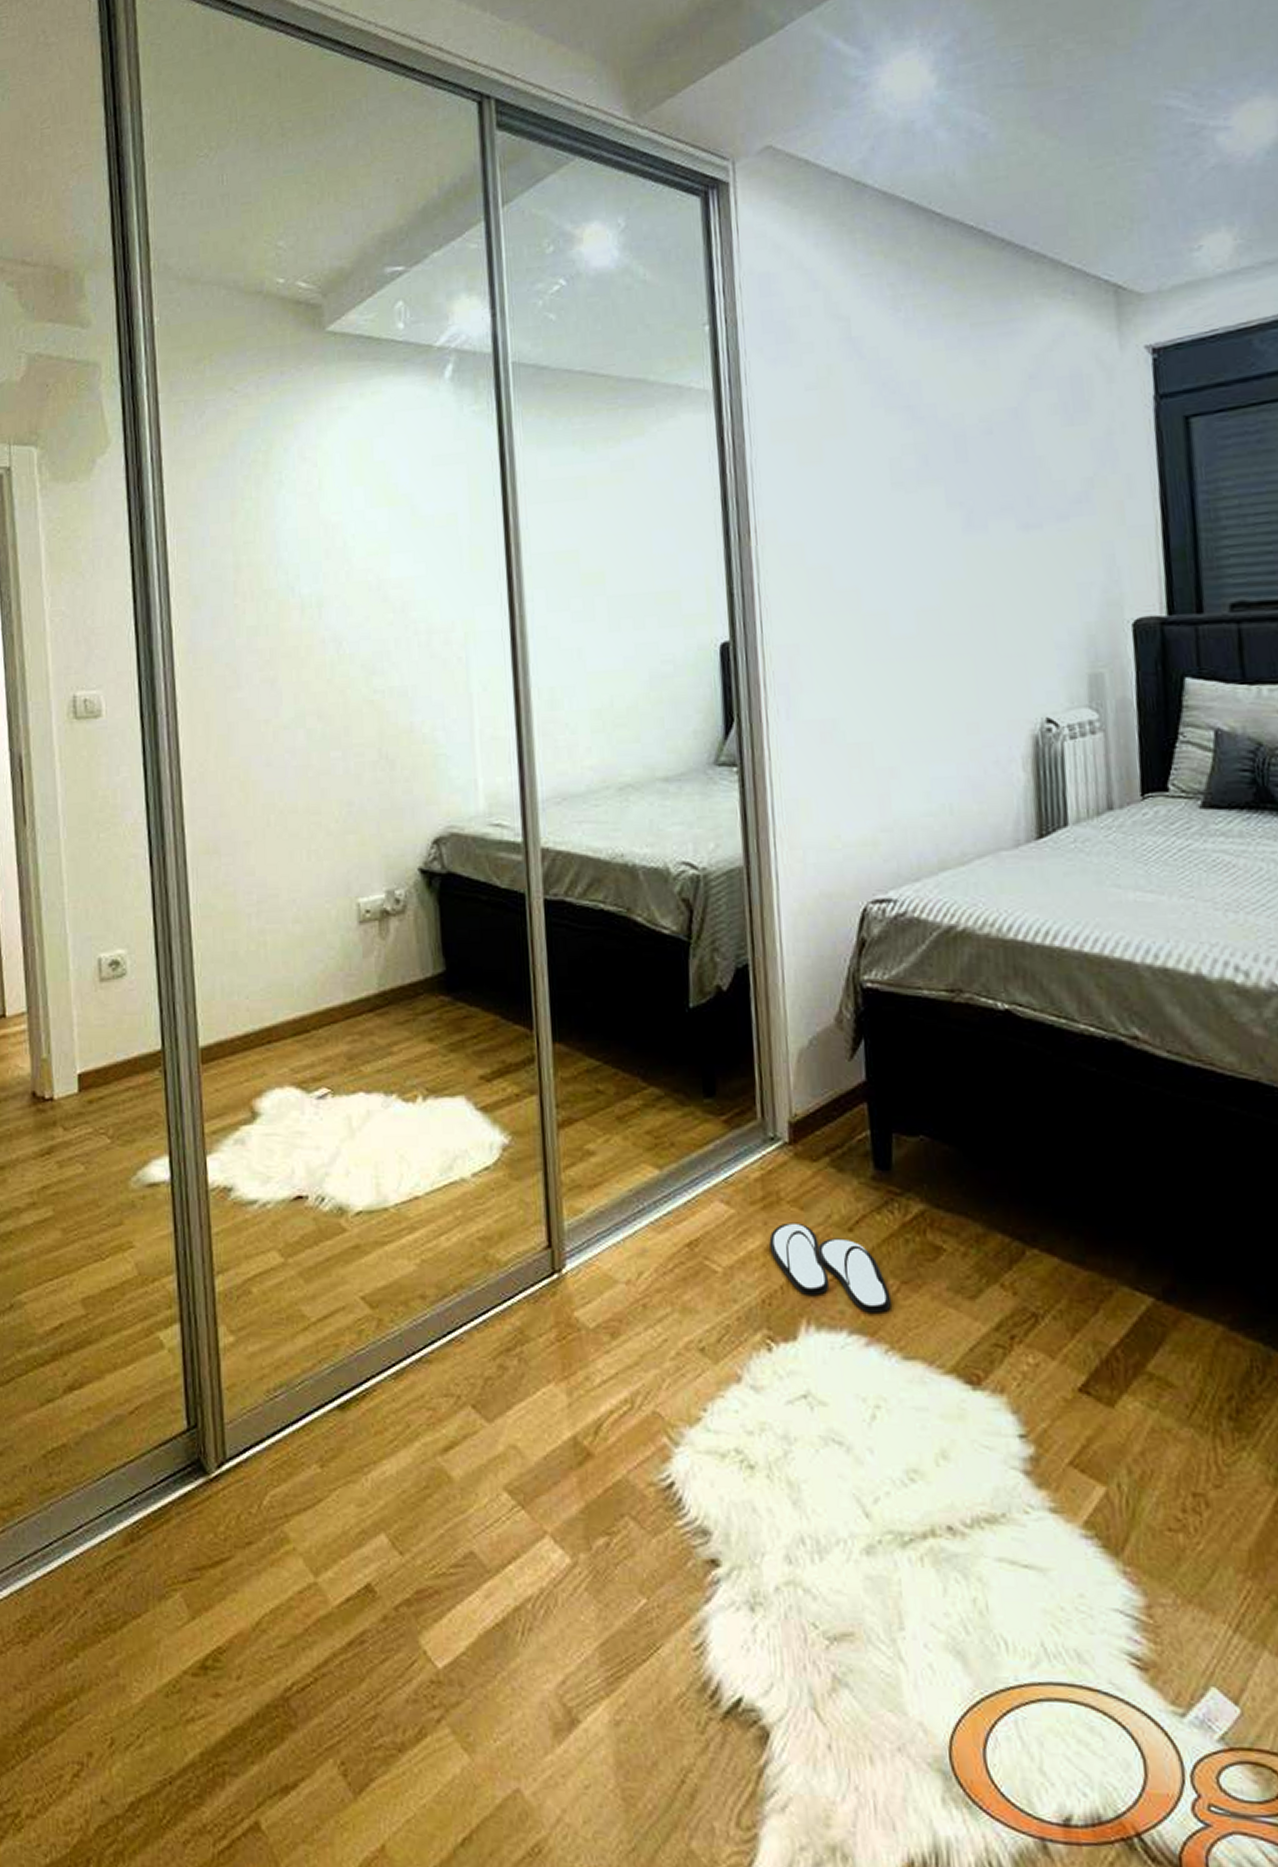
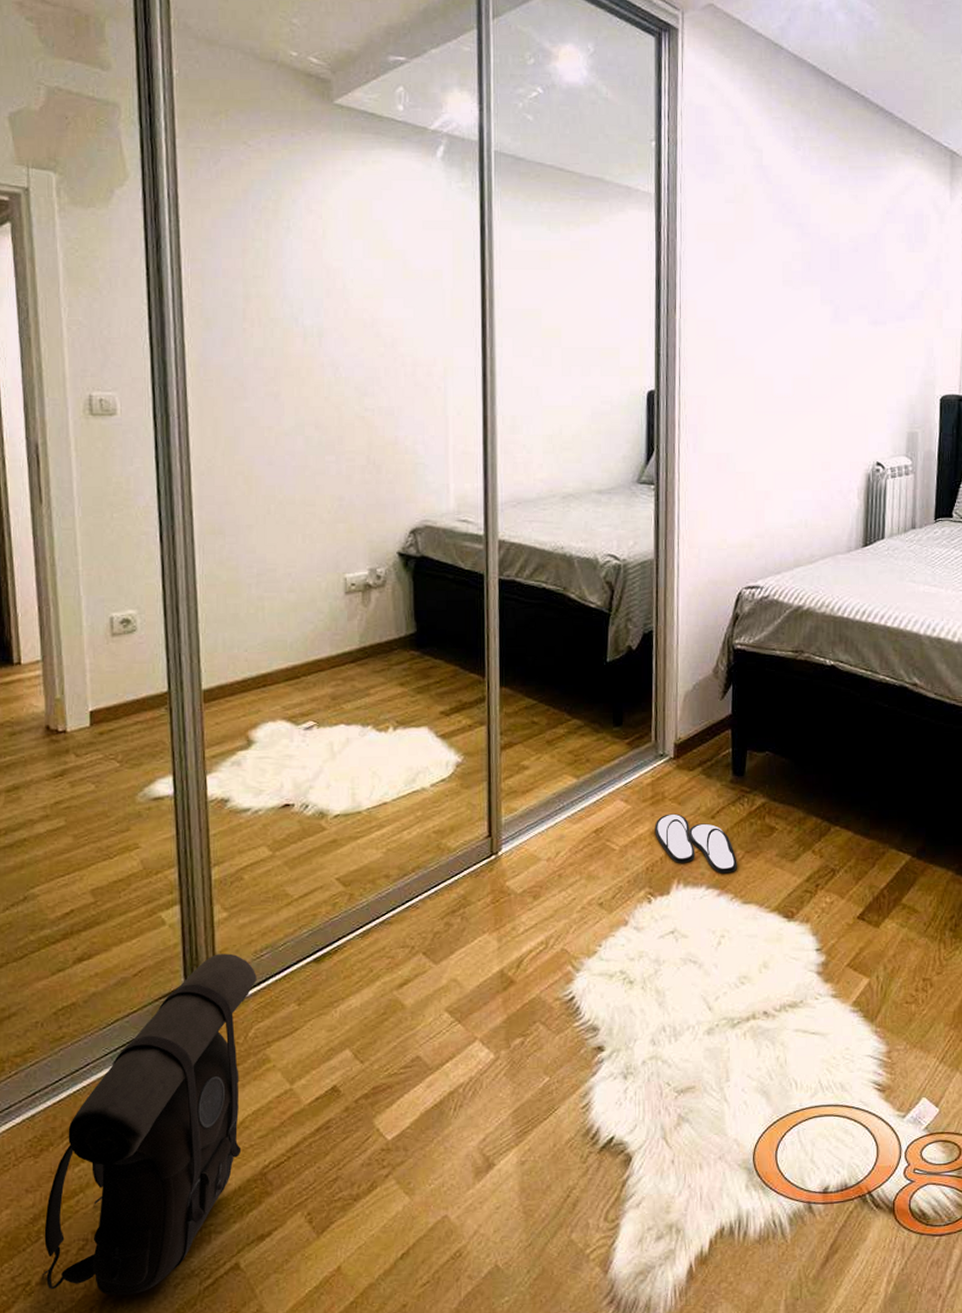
backpack: none [32,1391,271,1848] -> present [41,953,257,1296]

